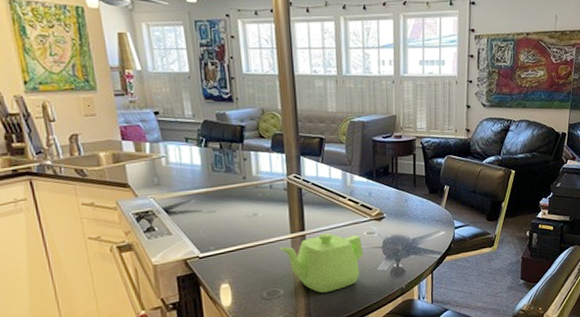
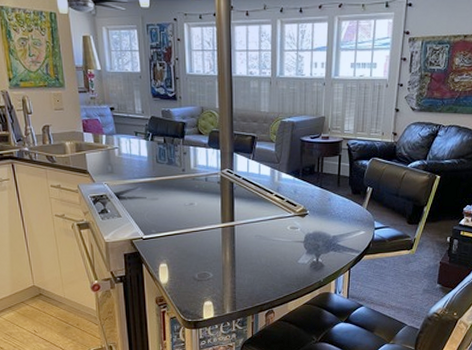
teapot: present [279,233,364,293] -> none [211,225,287,280]

